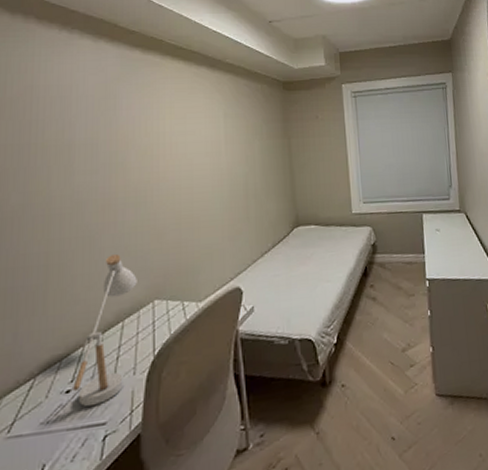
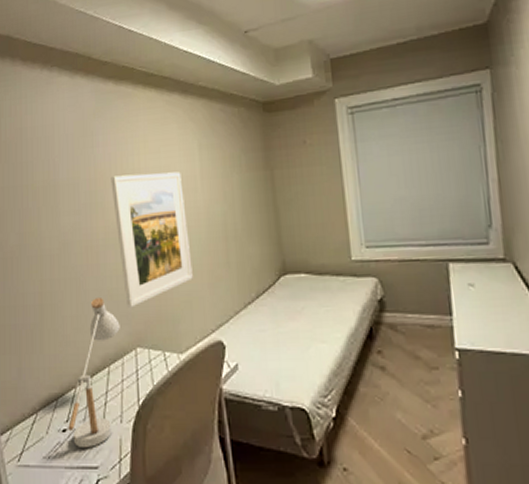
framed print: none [133,136,214,263] -> present [110,171,193,308]

